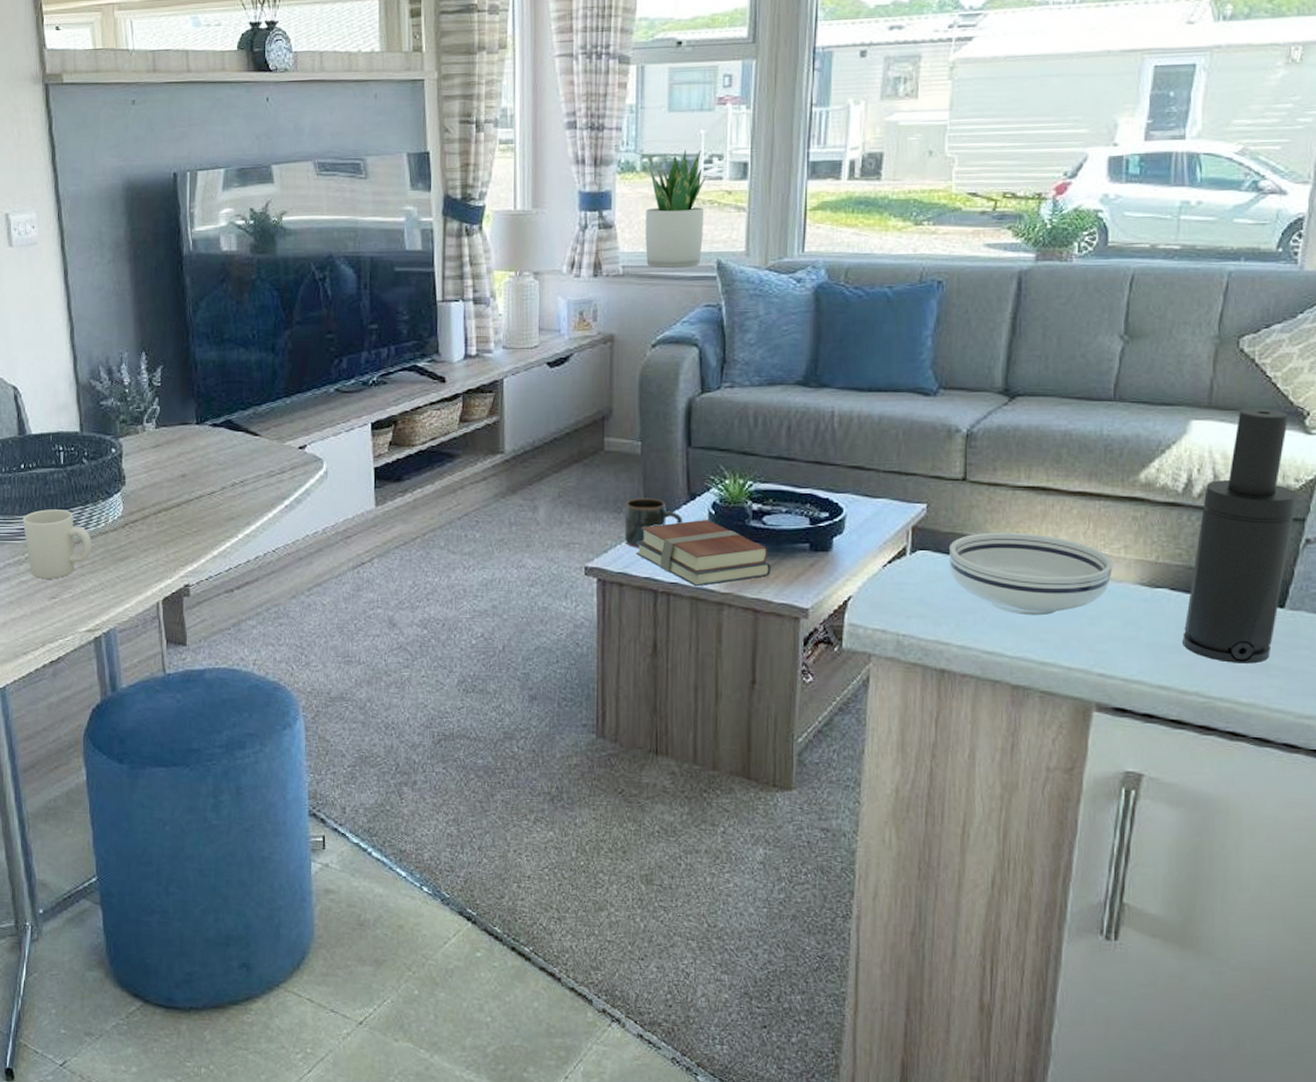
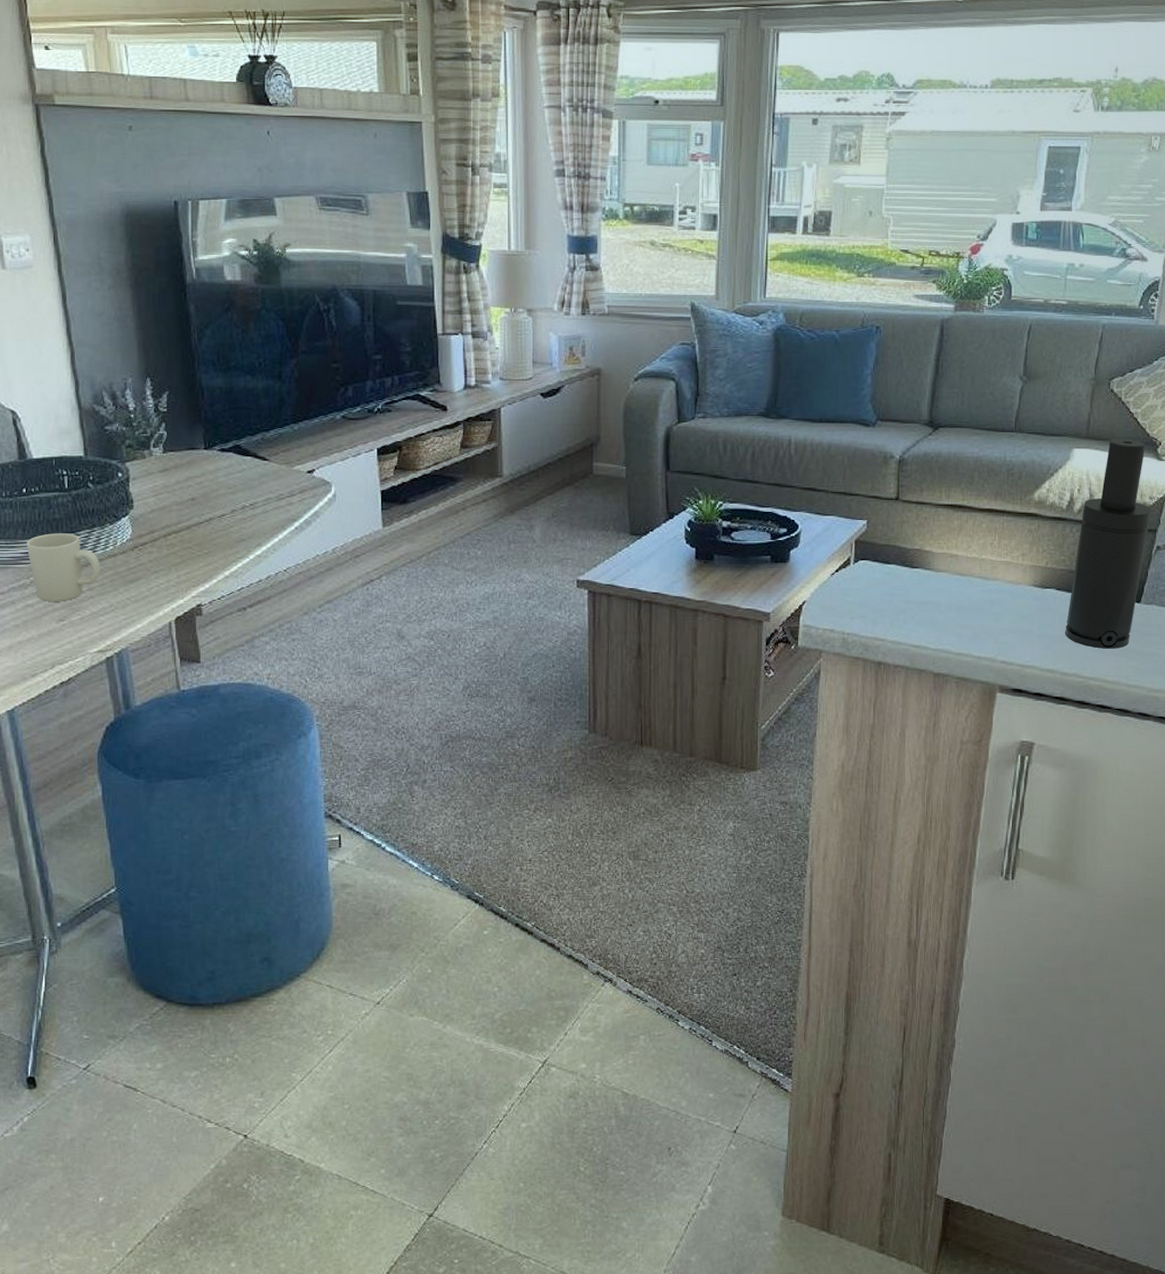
mug: present [624,498,683,548] -> none [611,517,663,562]
books: present [635,520,771,587] -> none [621,536,738,596]
planter: present [645,149,707,269] -> none [628,200,682,309]
bowl: present [948,532,1114,616] -> none [884,544,1014,614]

